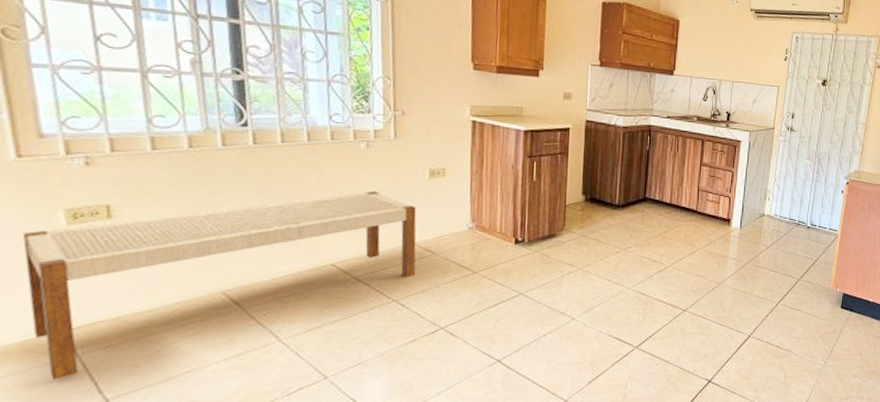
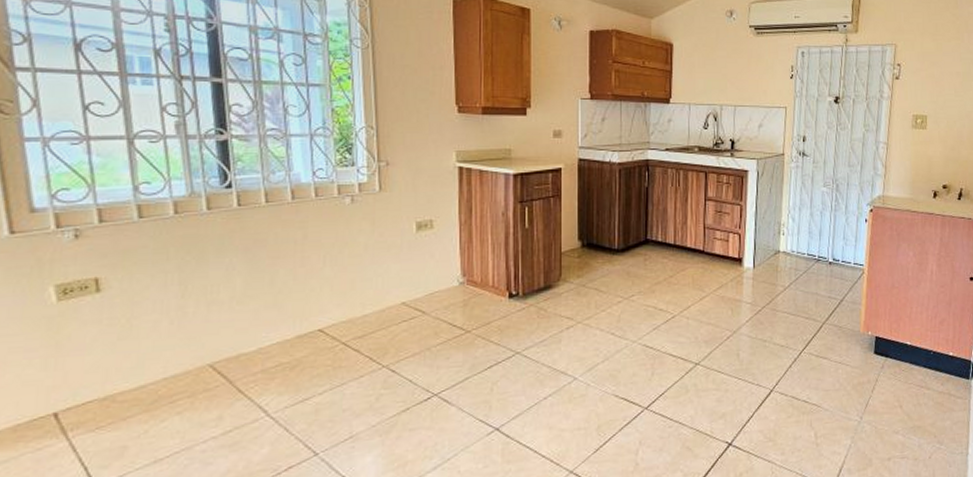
bench: present [22,191,417,381] -> none [14,249,406,467]

